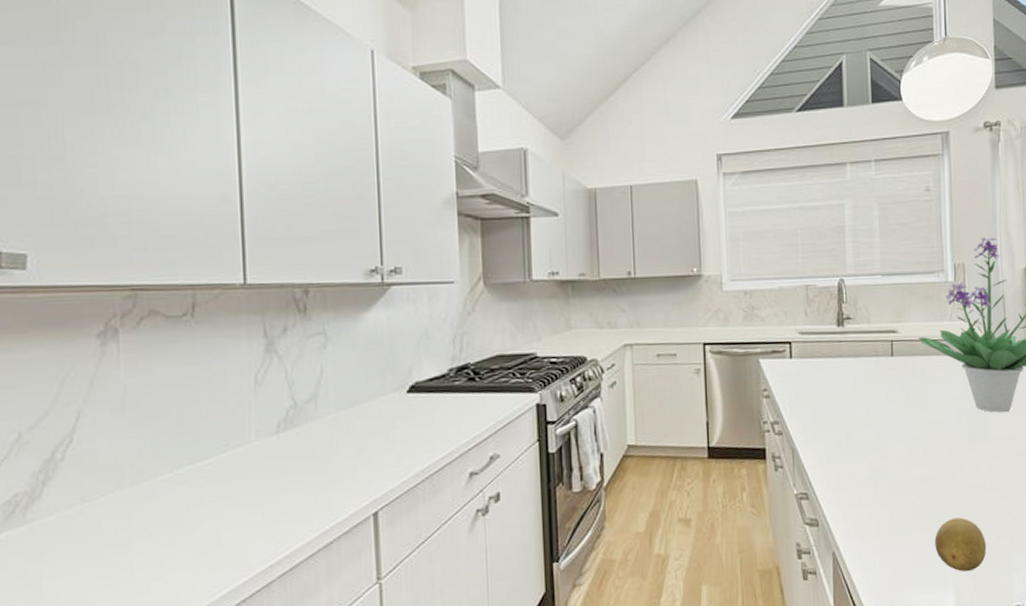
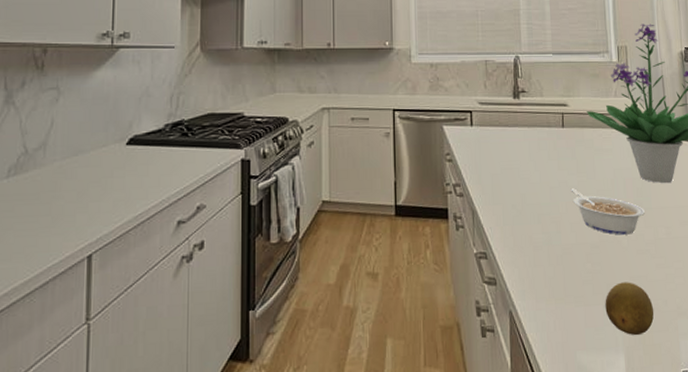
legume: none [900,421,979,469] -> present [571,188,645,235]

